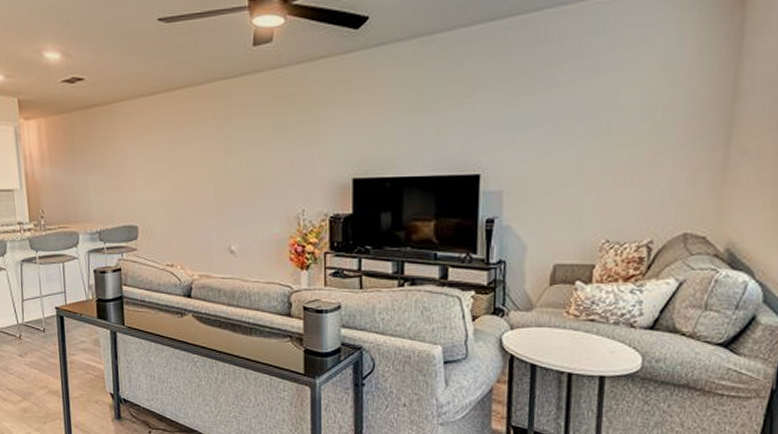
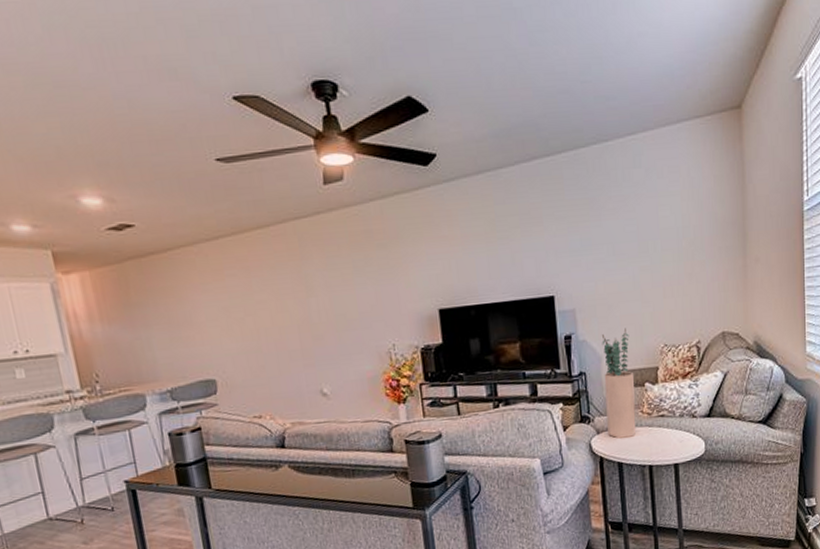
vase: none [523,217,564,338] -> present [601,327,637,439]

